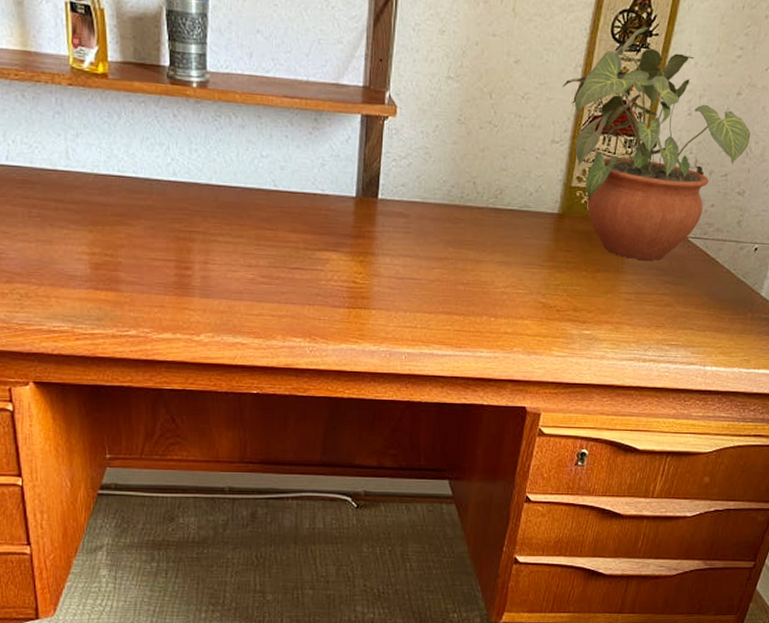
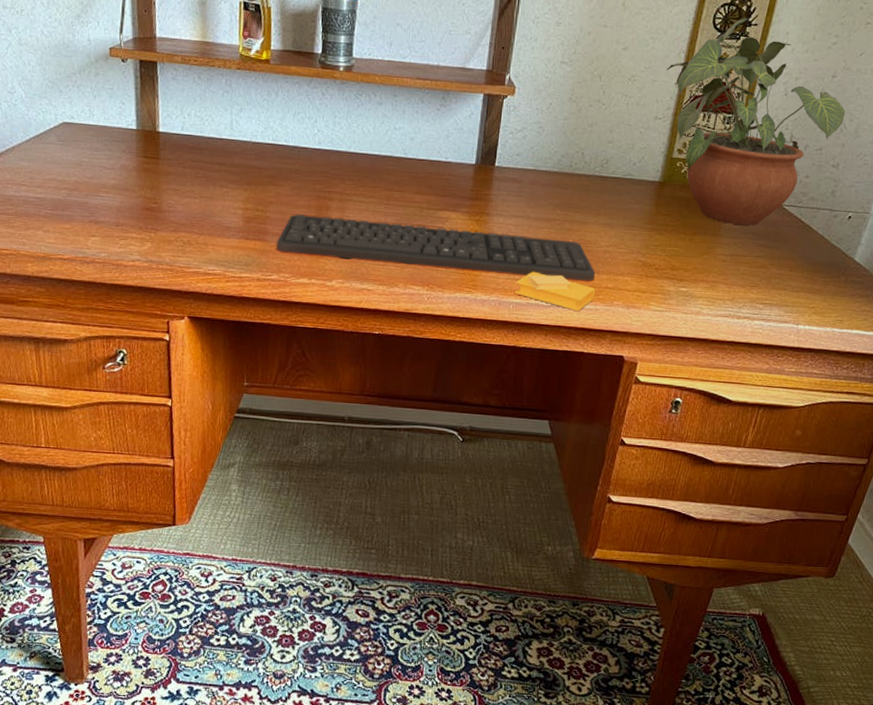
computer keyboard: none [131,259,494,327] -> present [275,214,596,281]
sticky notes: none [406,317,494,361] -> present [515,271,596,312]

